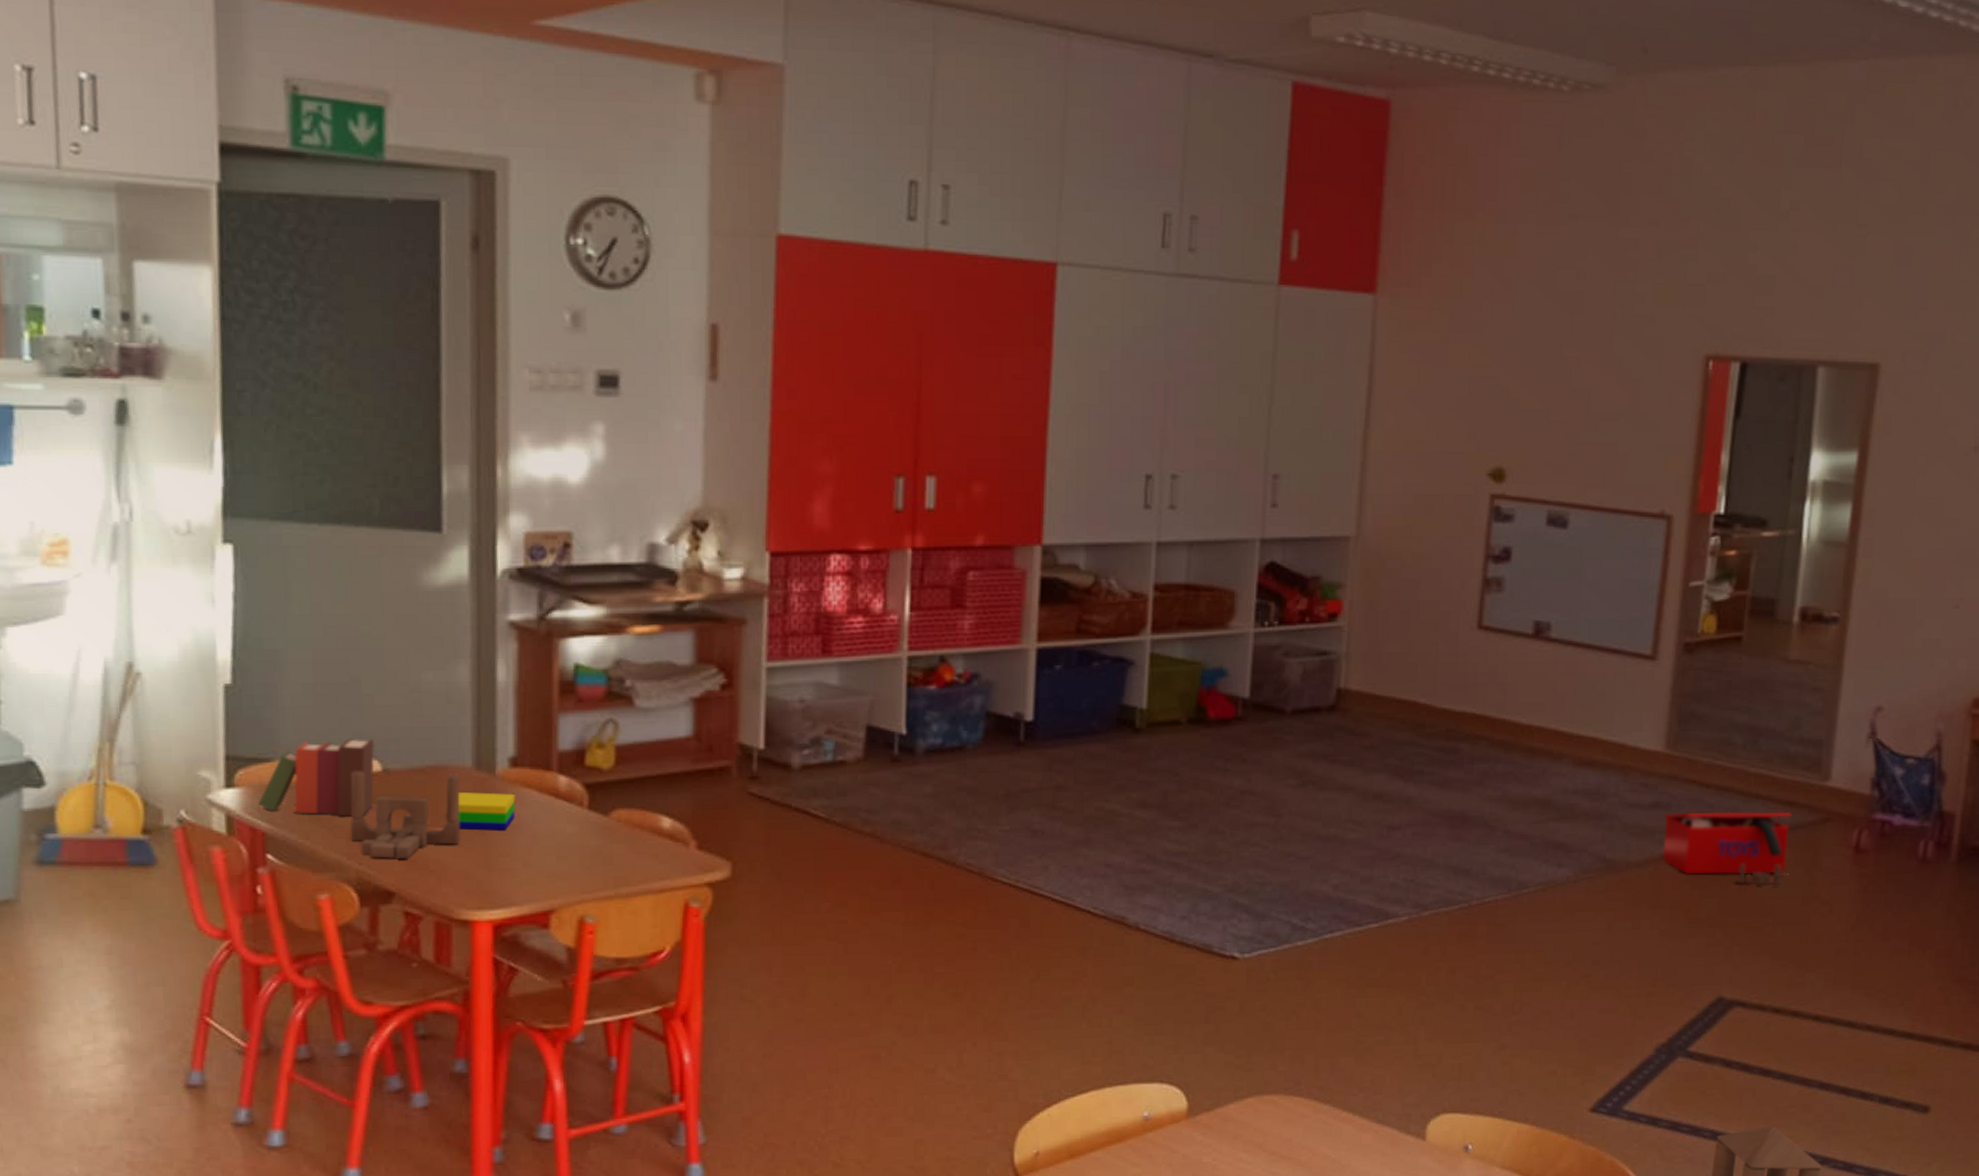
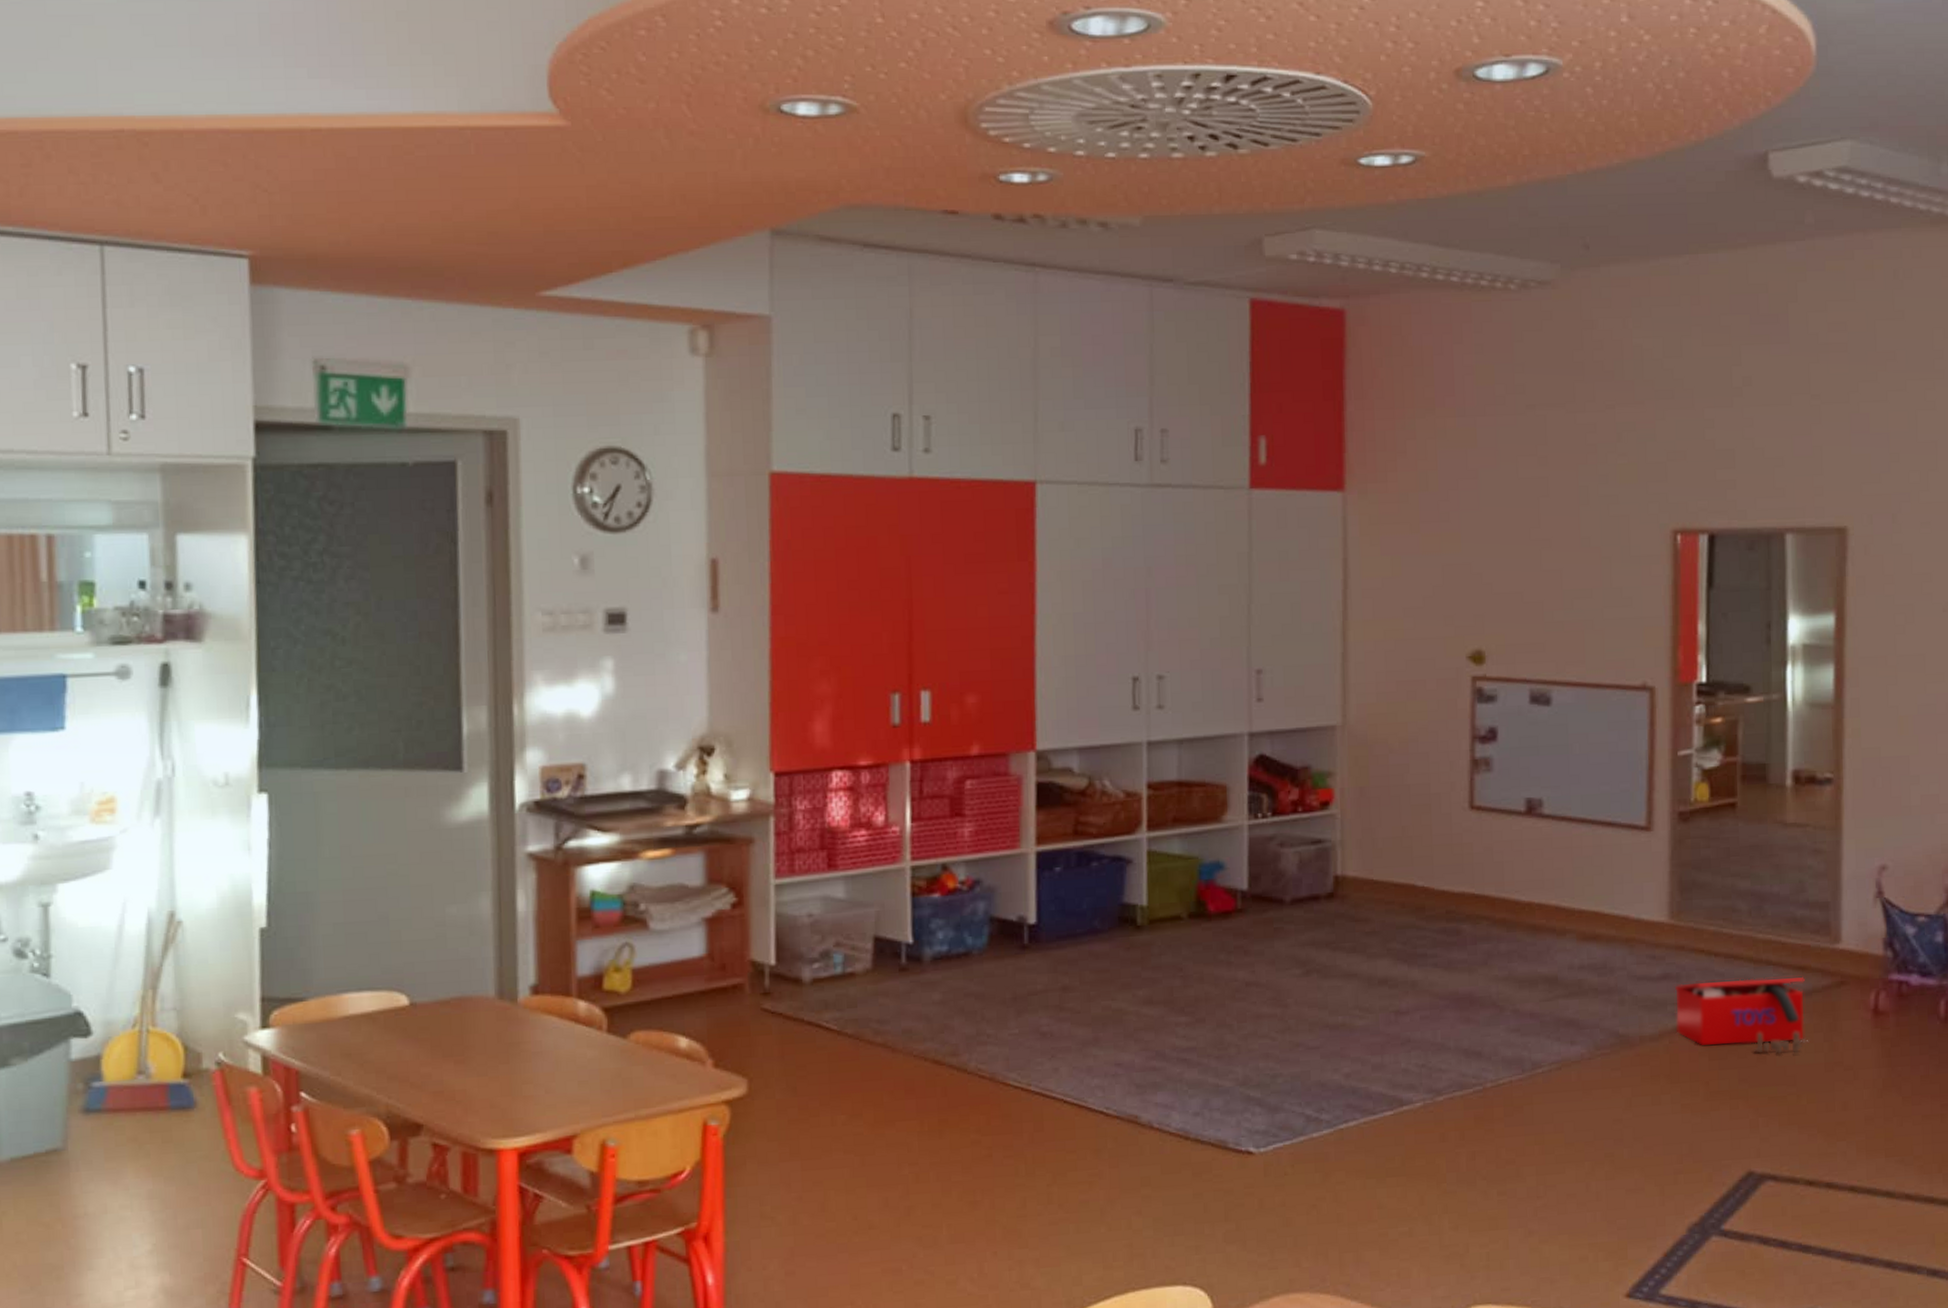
books: present [258,737,375,817] -> none [292,973,403,1052]
toy blocks: present [350,771,460,860] -> none [379,1005,485,1092]
toy block: present [446,792,516,831] -> none [471,1020,538,1059]

